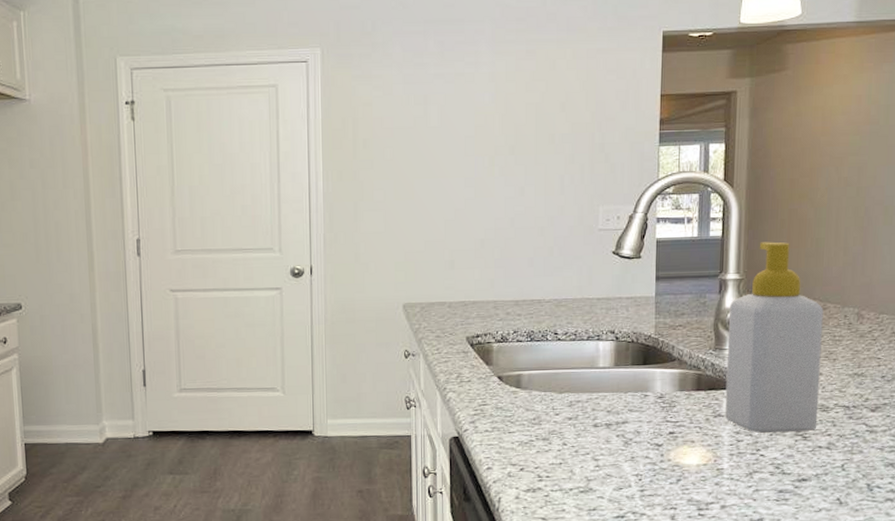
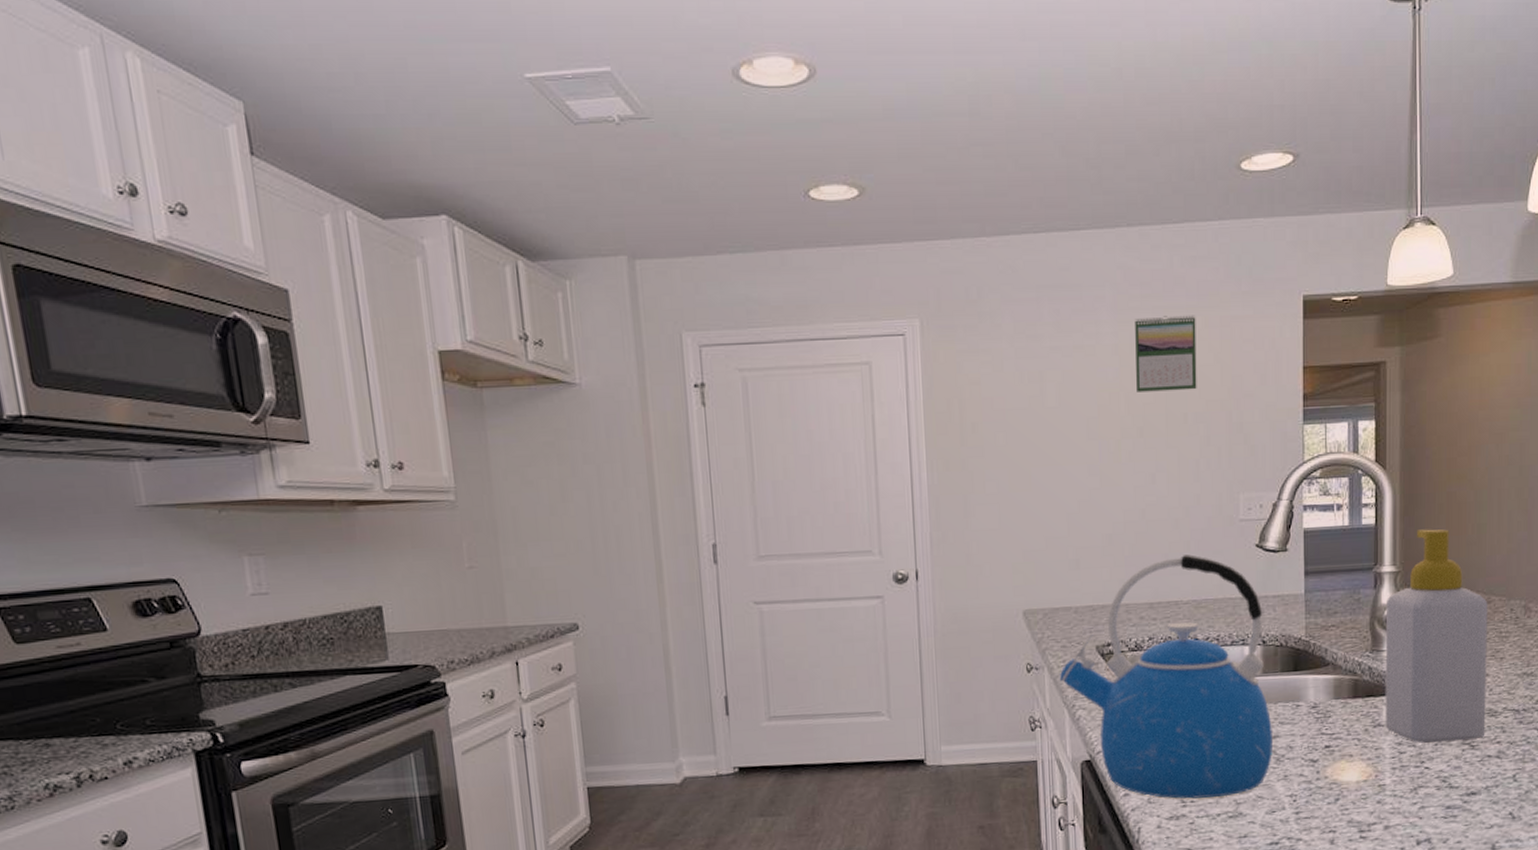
kettle: none [433,259,622,474] -> present [1059,554,1272,799]
calendar: none [509,47,565,115] -> present [1135,315,1197,392]

